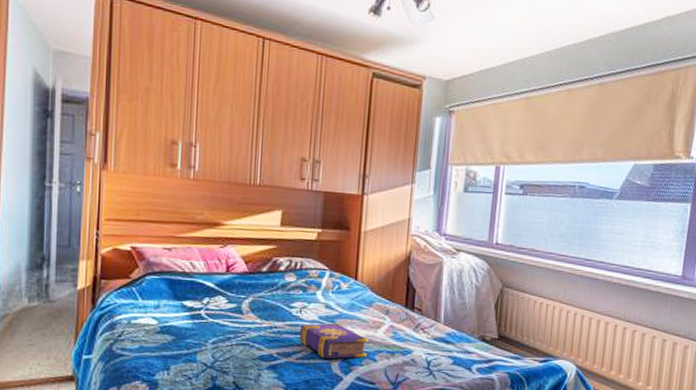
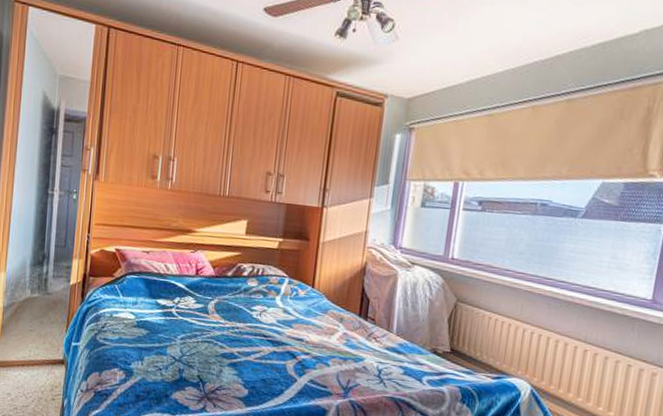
book: present [299,323,369,360] -> none [258,326,323,362]

